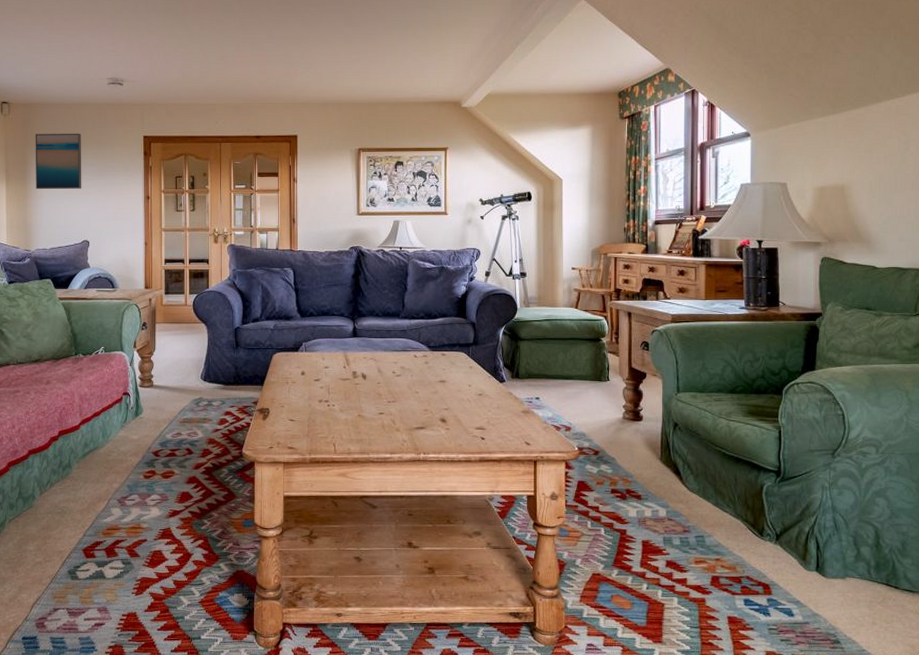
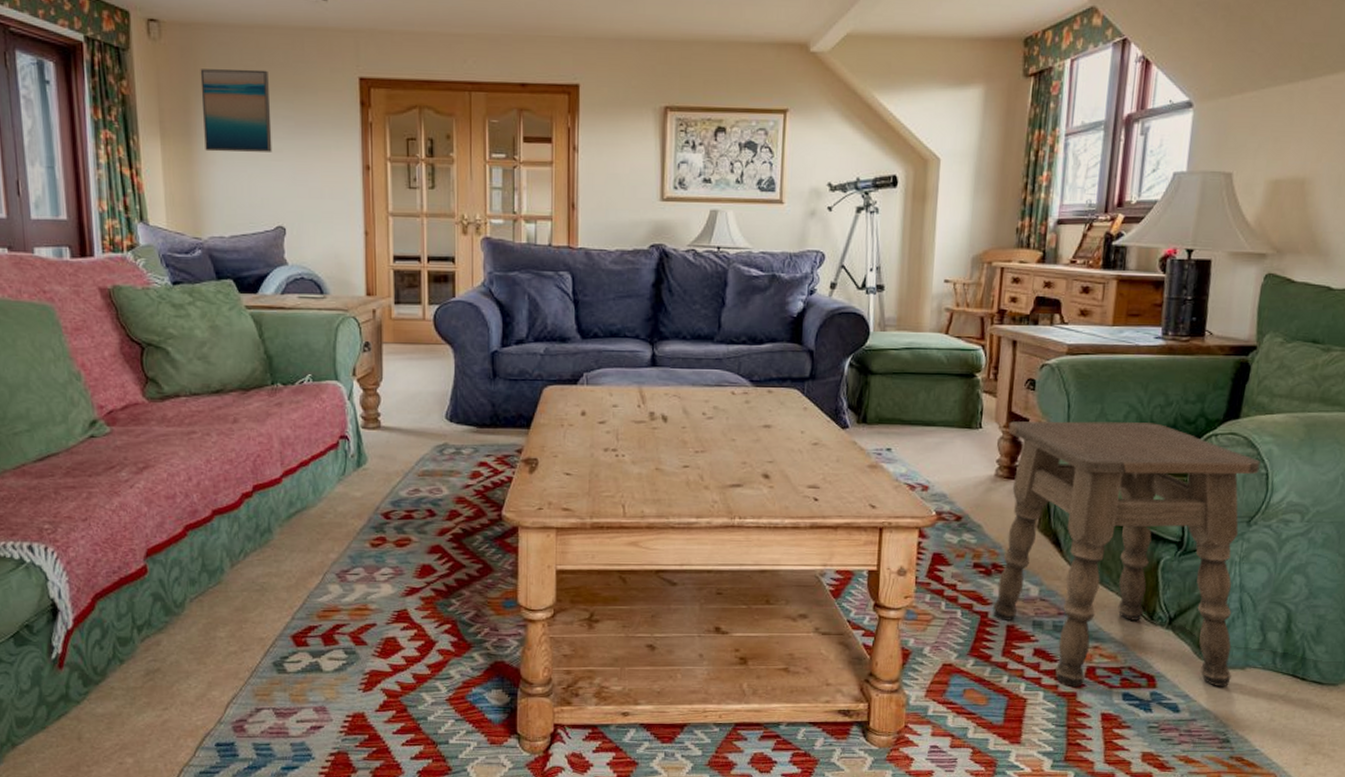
side table: none [630,374,836,595] -> present [993,421,1260,688]

